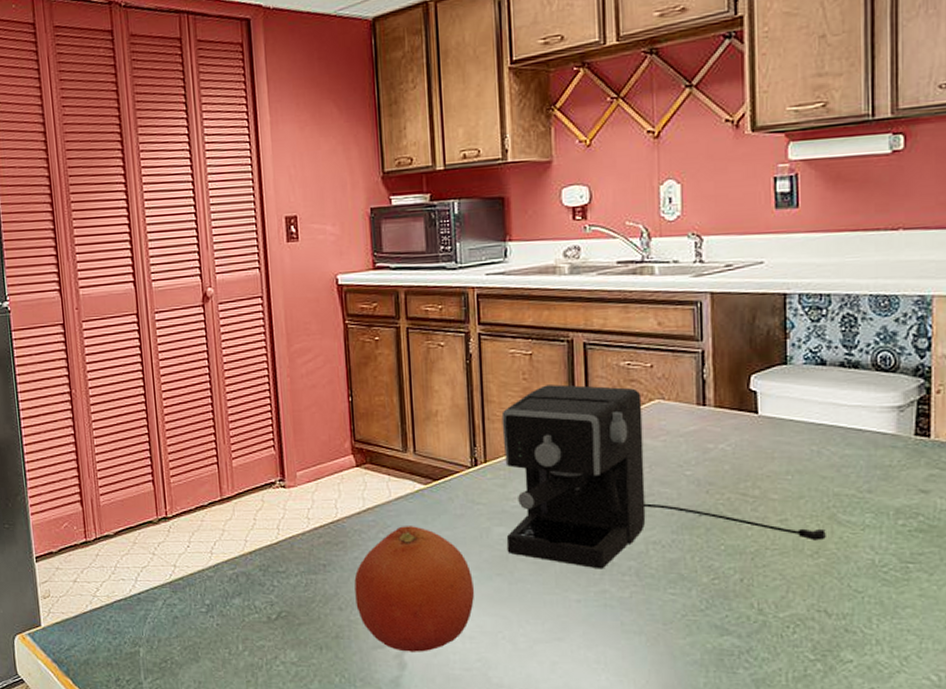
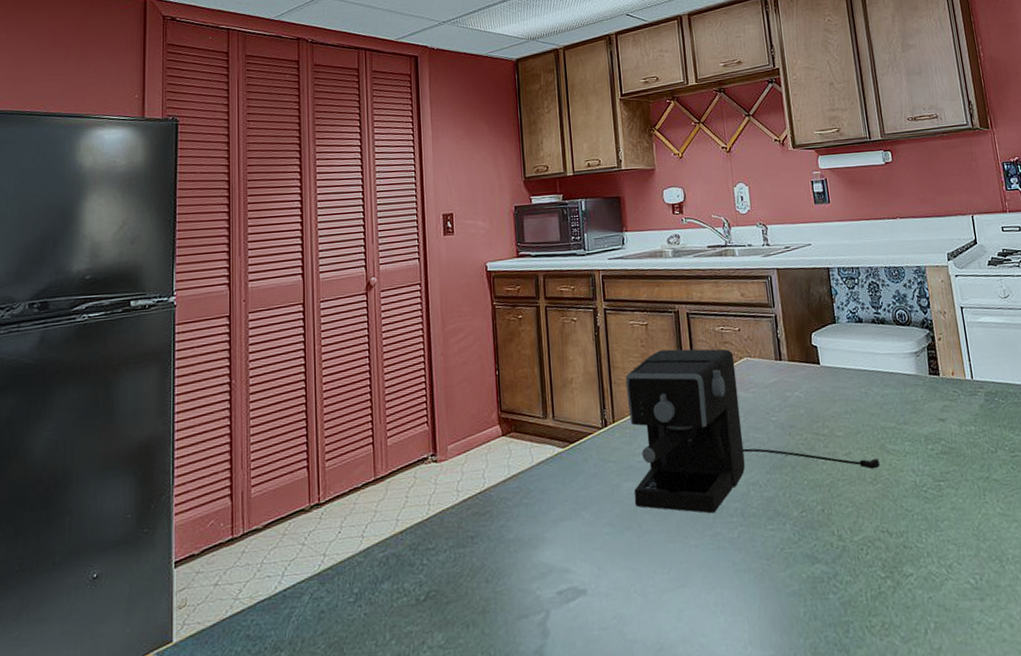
fruit: present [354,526,475,652] -> none [500,488,609,619]

